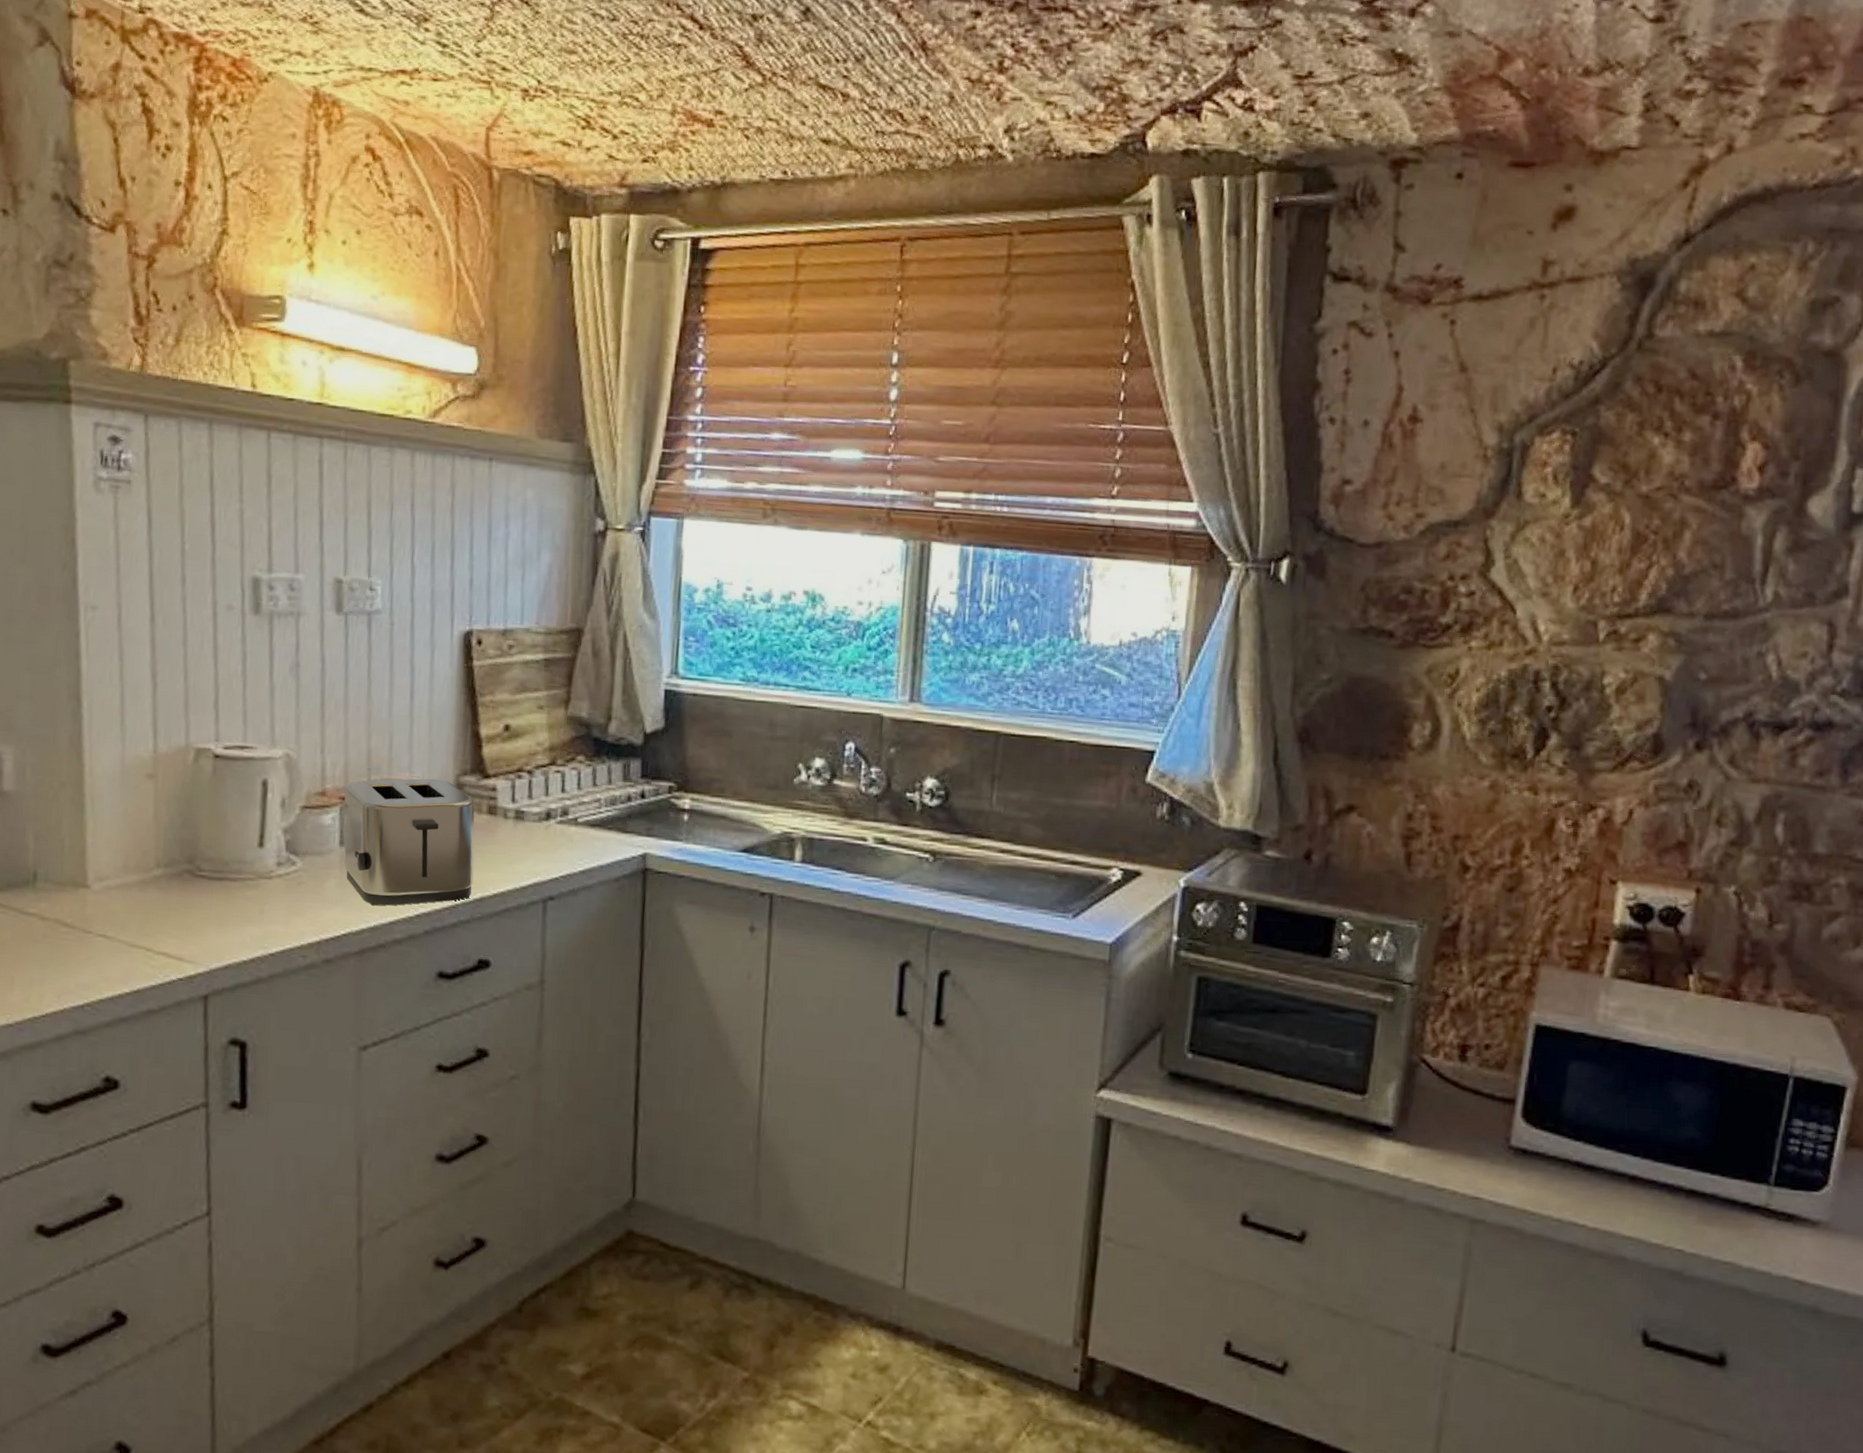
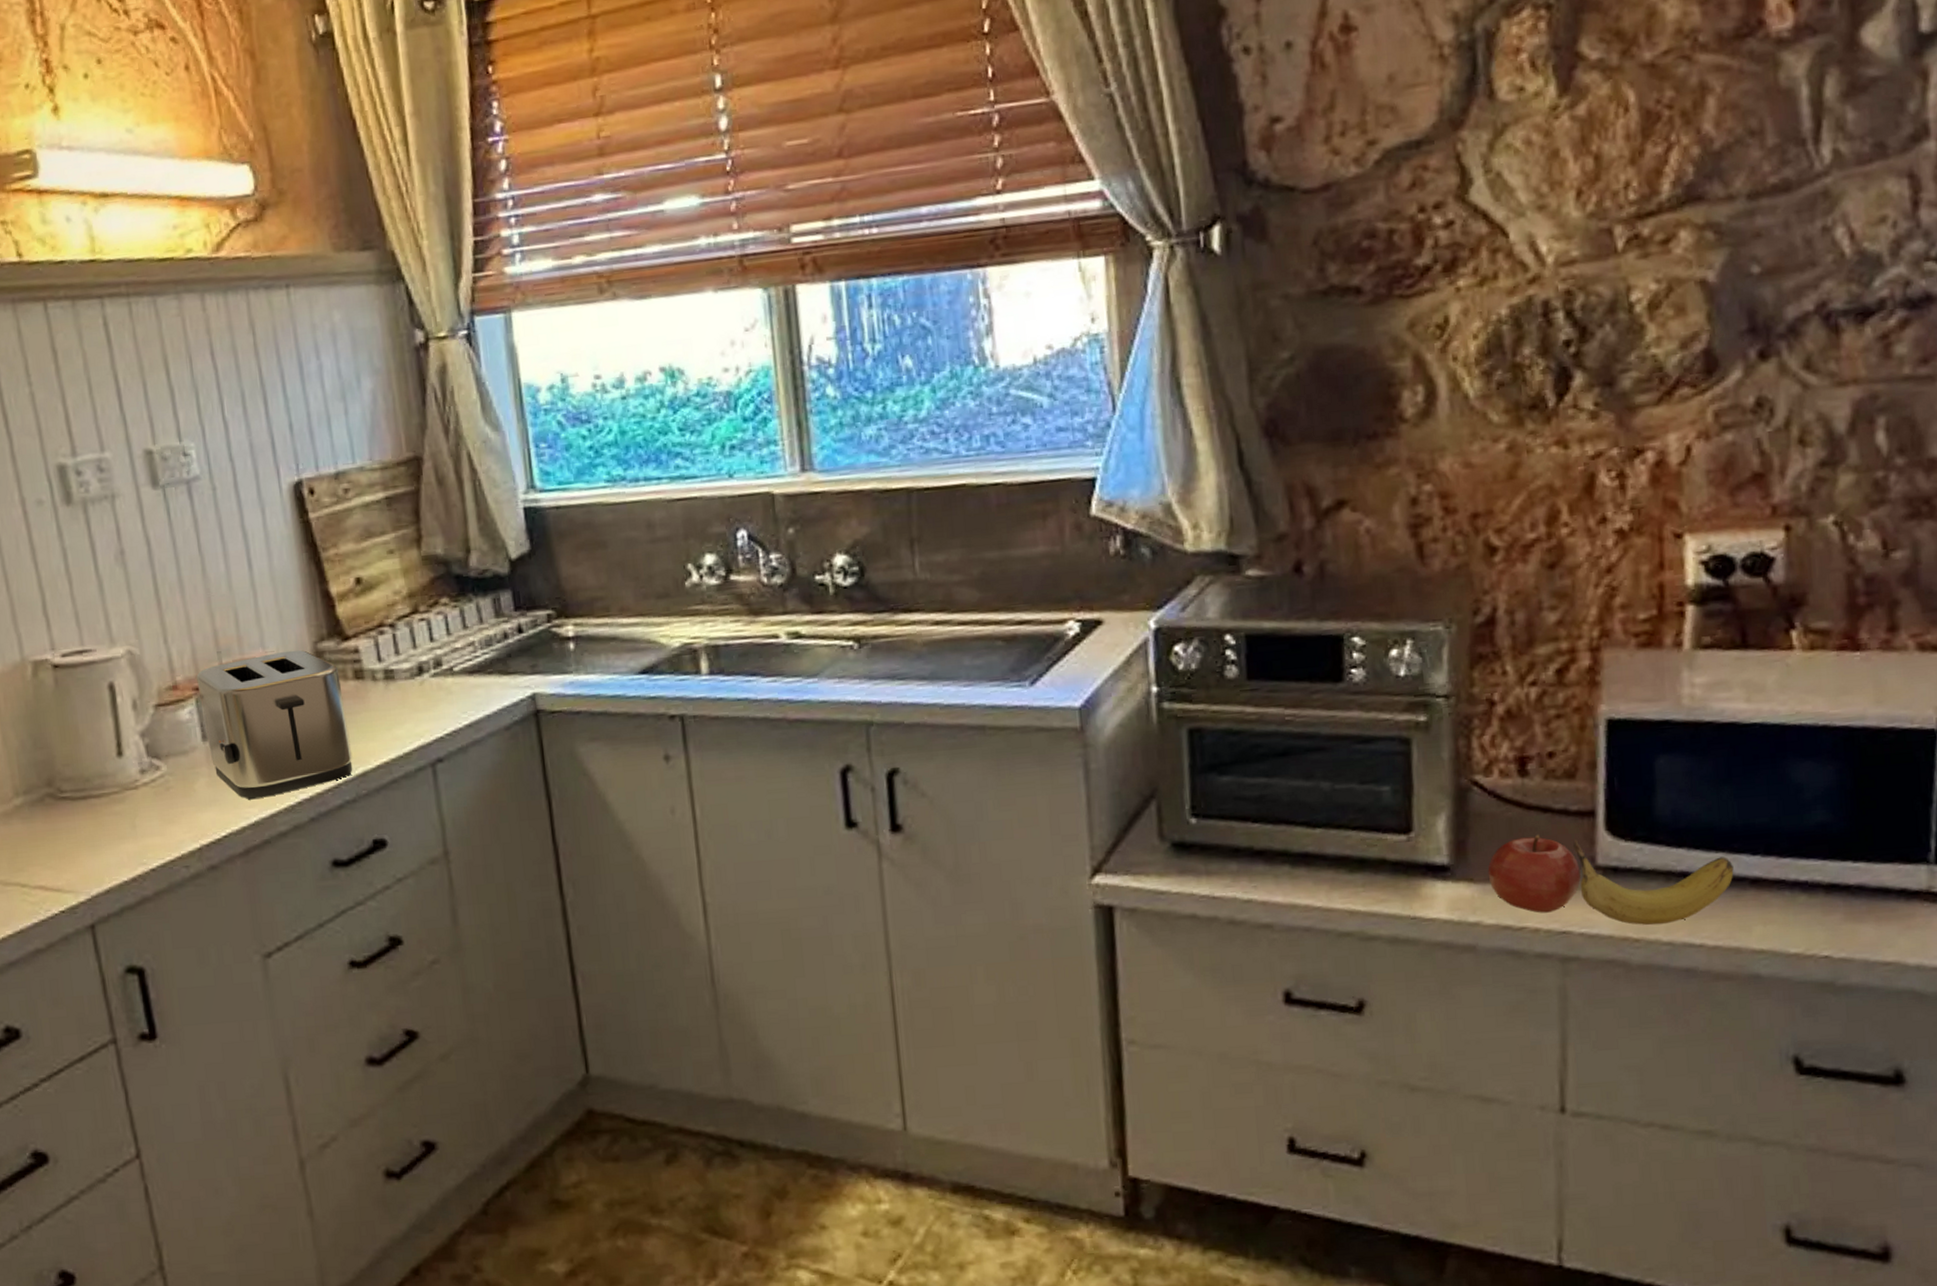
fruit: none [1422,1111,1497,1180] -> present [1487,834,1581,914]
fruit: none [1494,1121,1618,1204] -> present [1573,840,1734,926]

